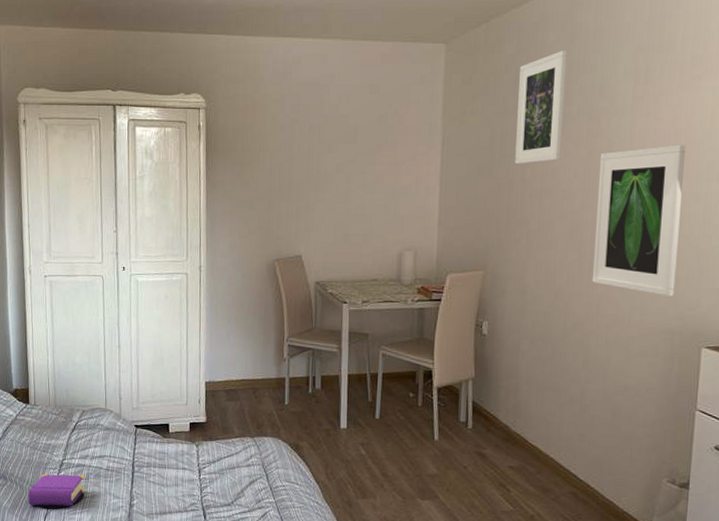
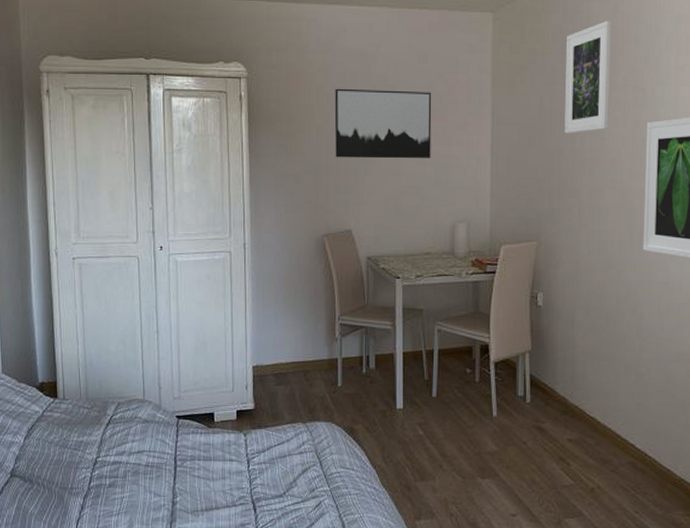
book: present [28,474,85,509] -> none [58,472,122,512]
wall art: none [287,119,382,188] -> present [334,88,432,159]

